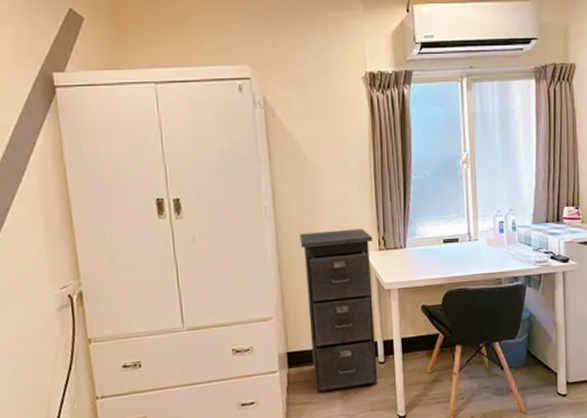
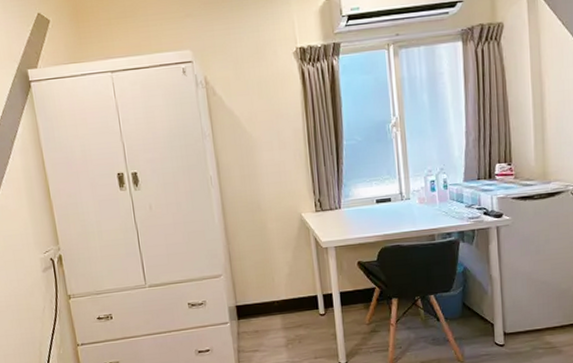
filing cabinet: present [300,228,378,393] -> none [242,192,320,342]

